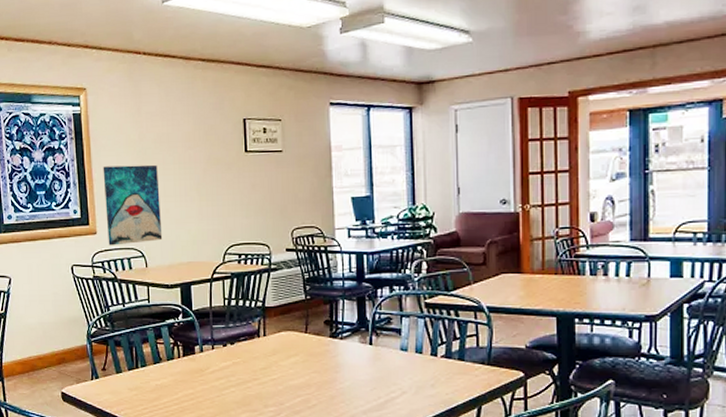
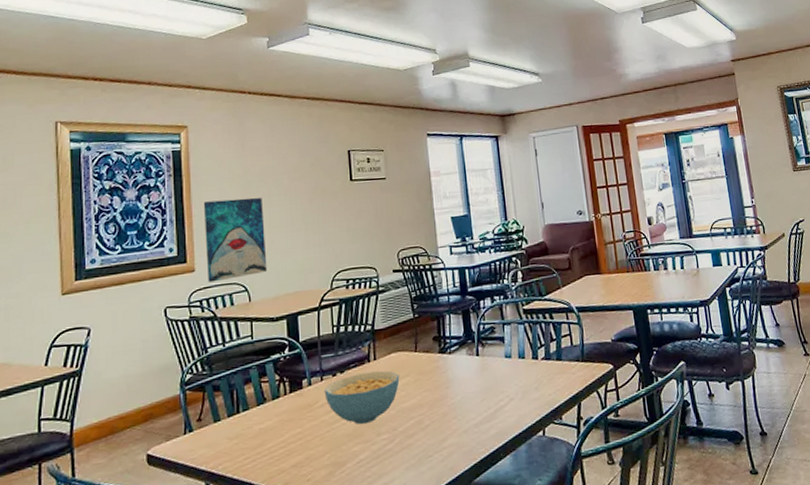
cereal bowl: none [215,347,289,395] -> present [324,370,400,425]

